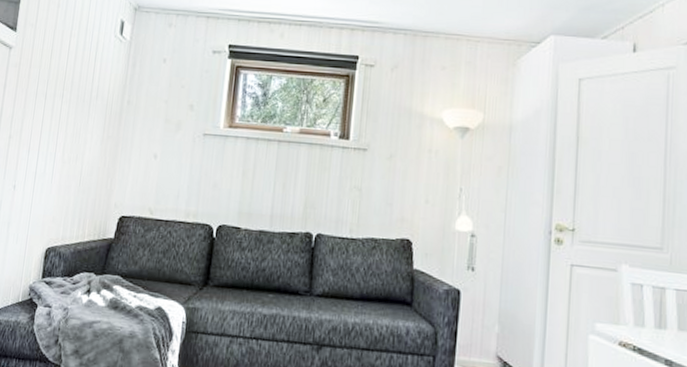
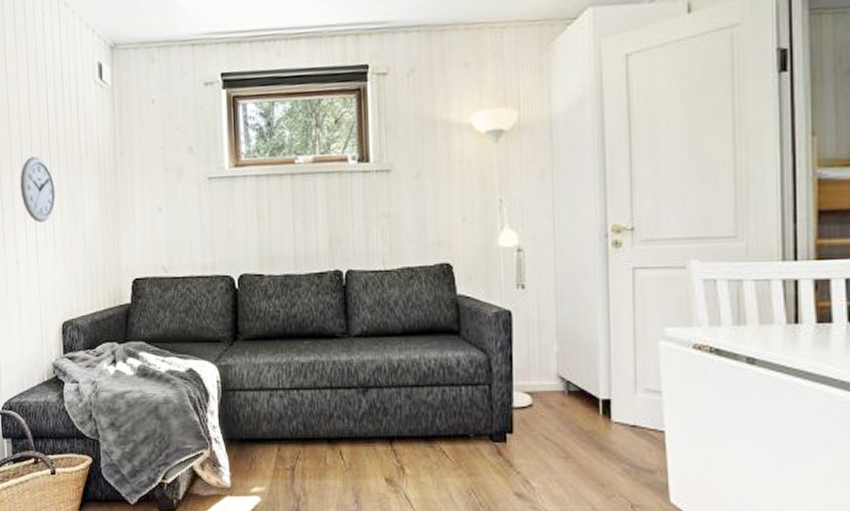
wall clock: none [29,93,63,154] -> present [20,157,56,223]

